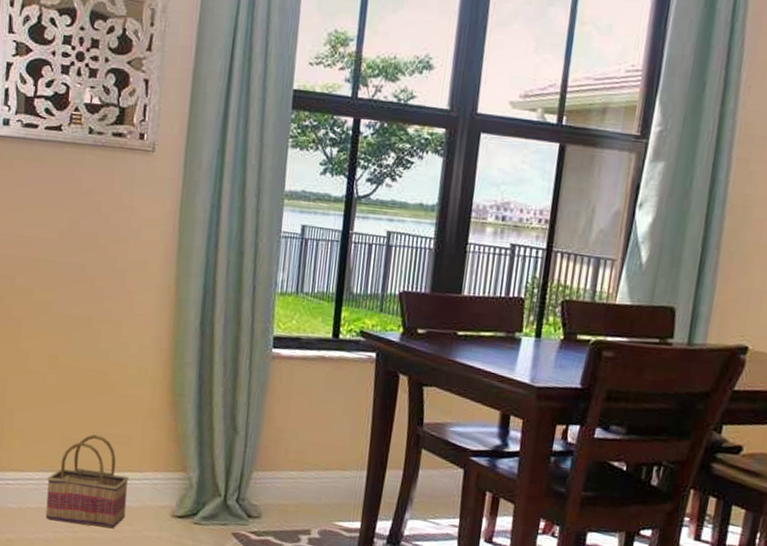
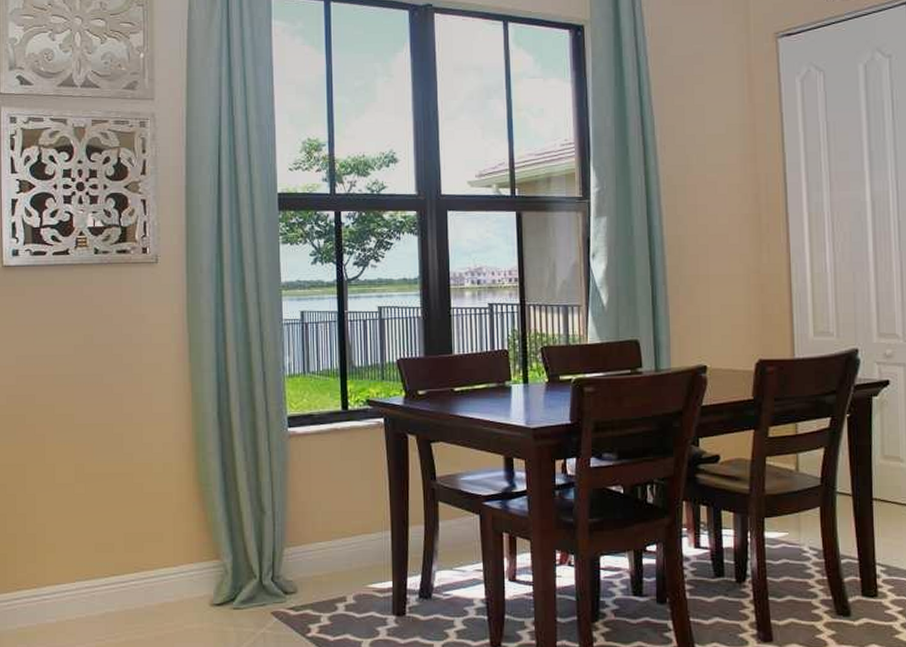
basket: present [45,434,129,529] -> none [84,536,165,629]

